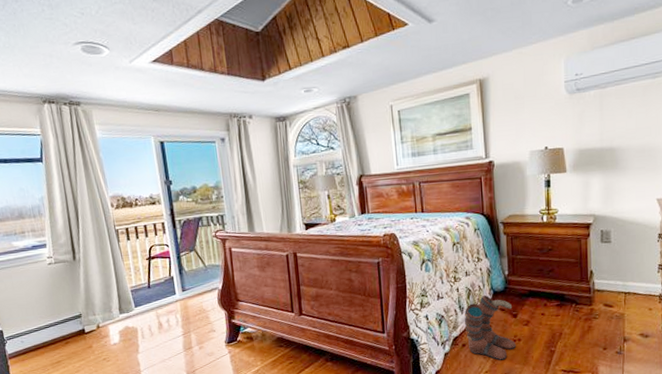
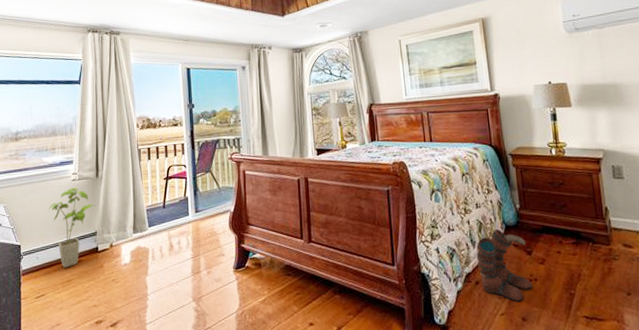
house plant: none [27,271,77,350] -> present [49,187,96,268]

